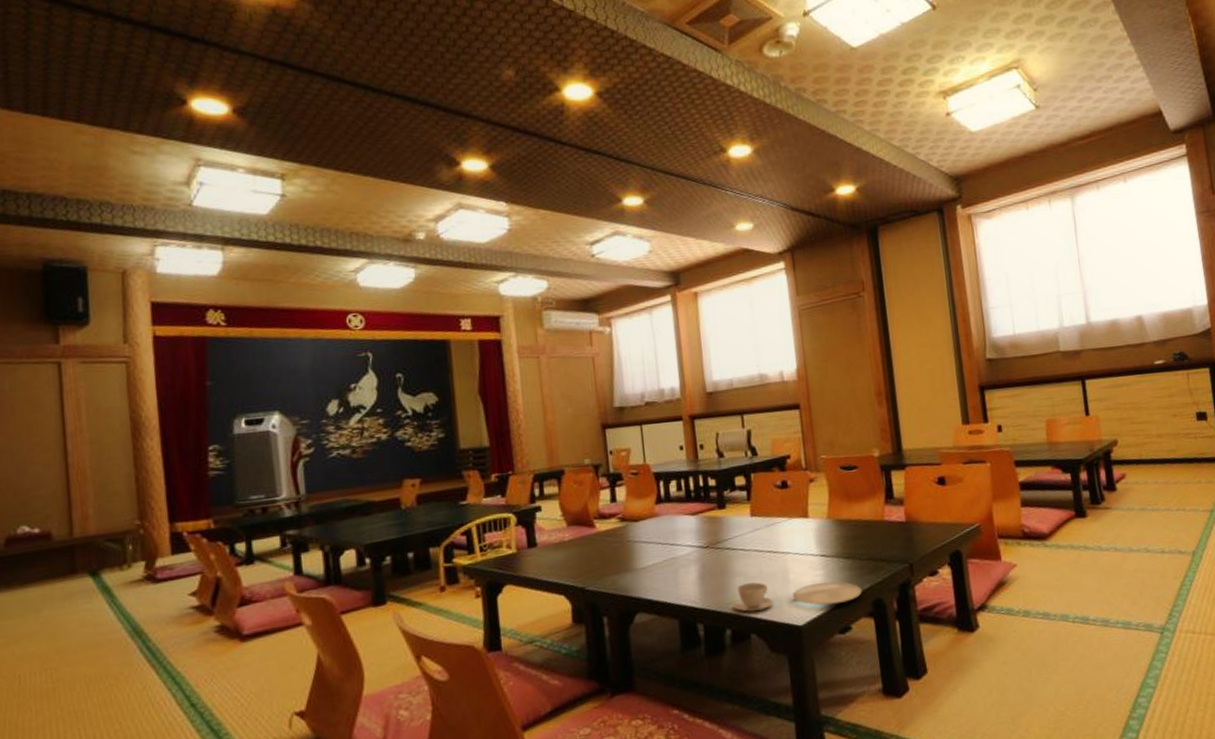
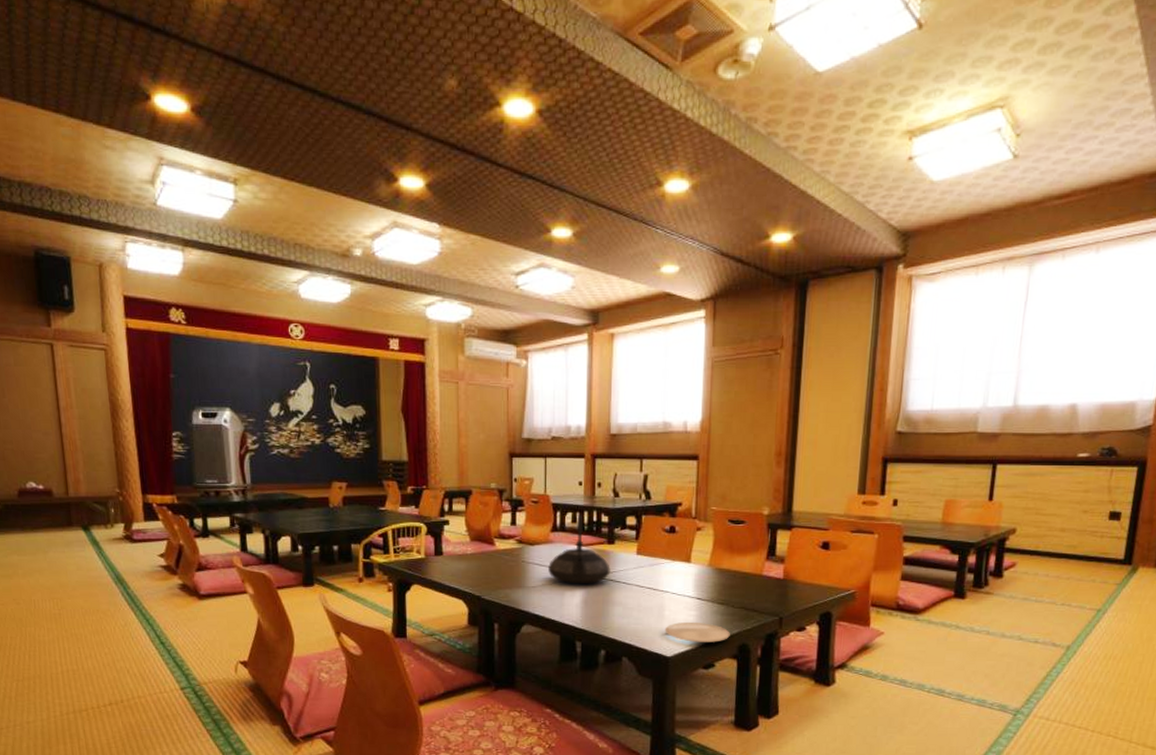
teapot: none [657,480,725,559] -> present [548,514,611,584]
teacup: present [732,582,774,612] -> none [609,613,647,638]

